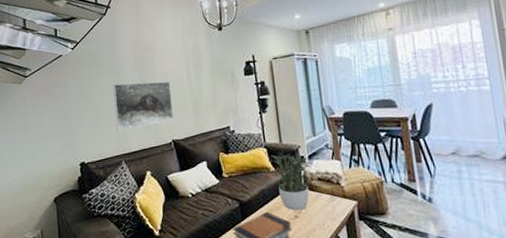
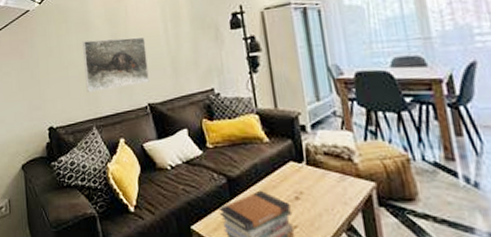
potted plant: present [270,151,310,211] -> none [264,118,313,191]

